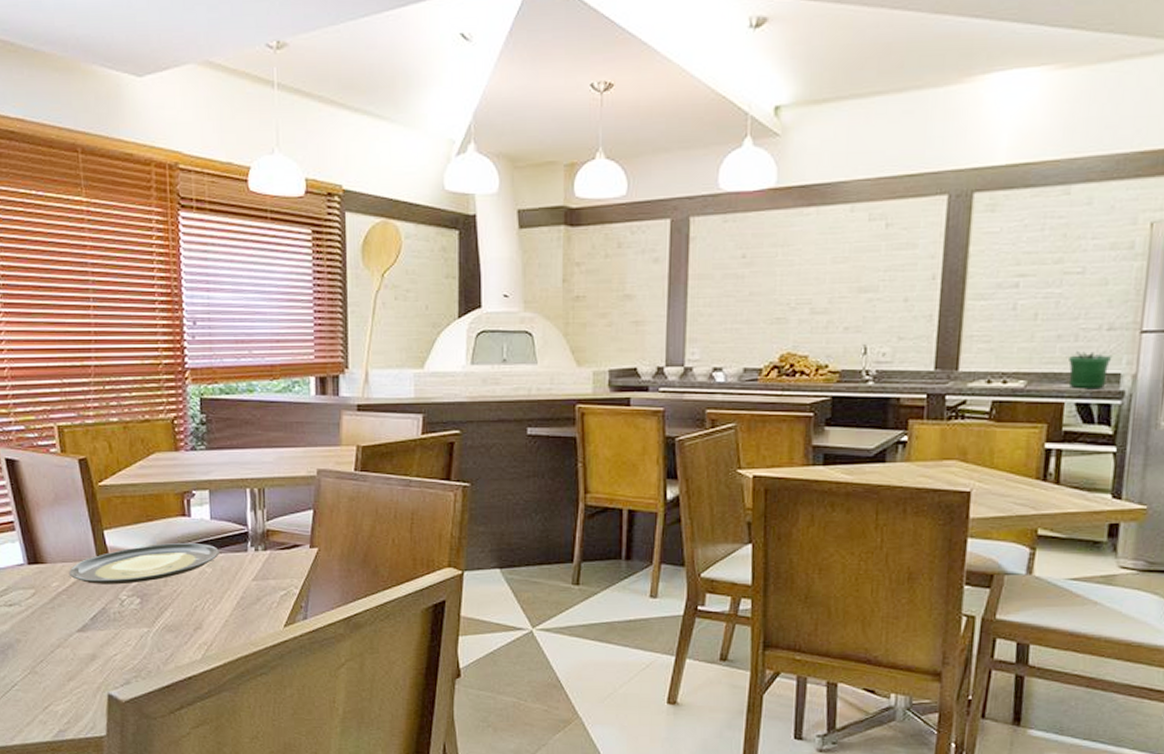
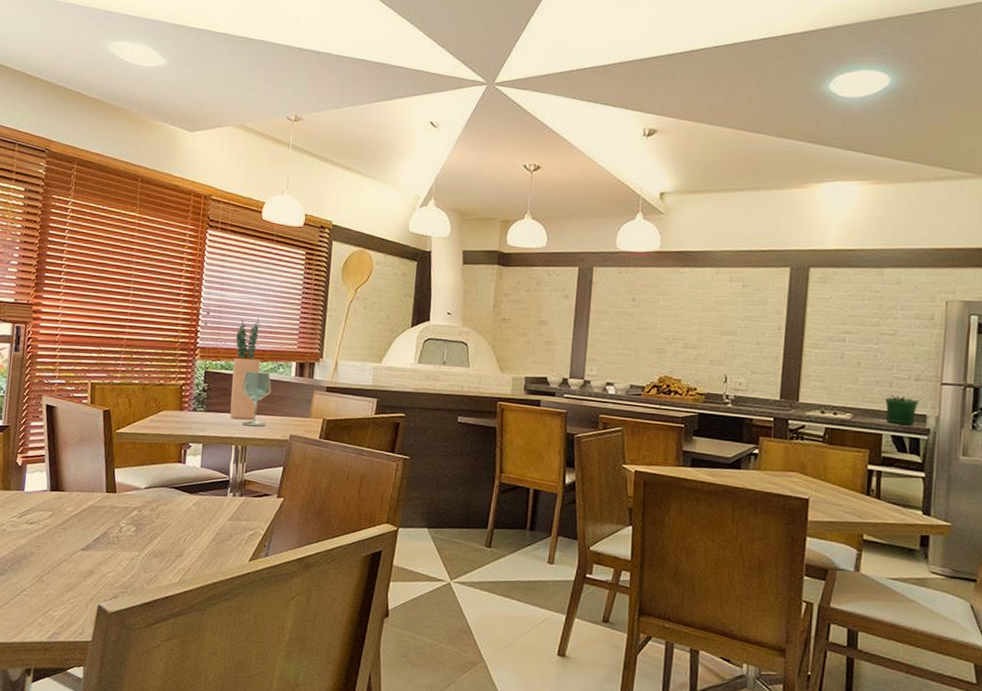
plate: present [68,543,219,585] -> none [81,483,204,514]
vase: none [234,322,272,456] -> present [230,317,261,420]
wine glass: none [248,394,288,463] -> present [241,371,272,427]

